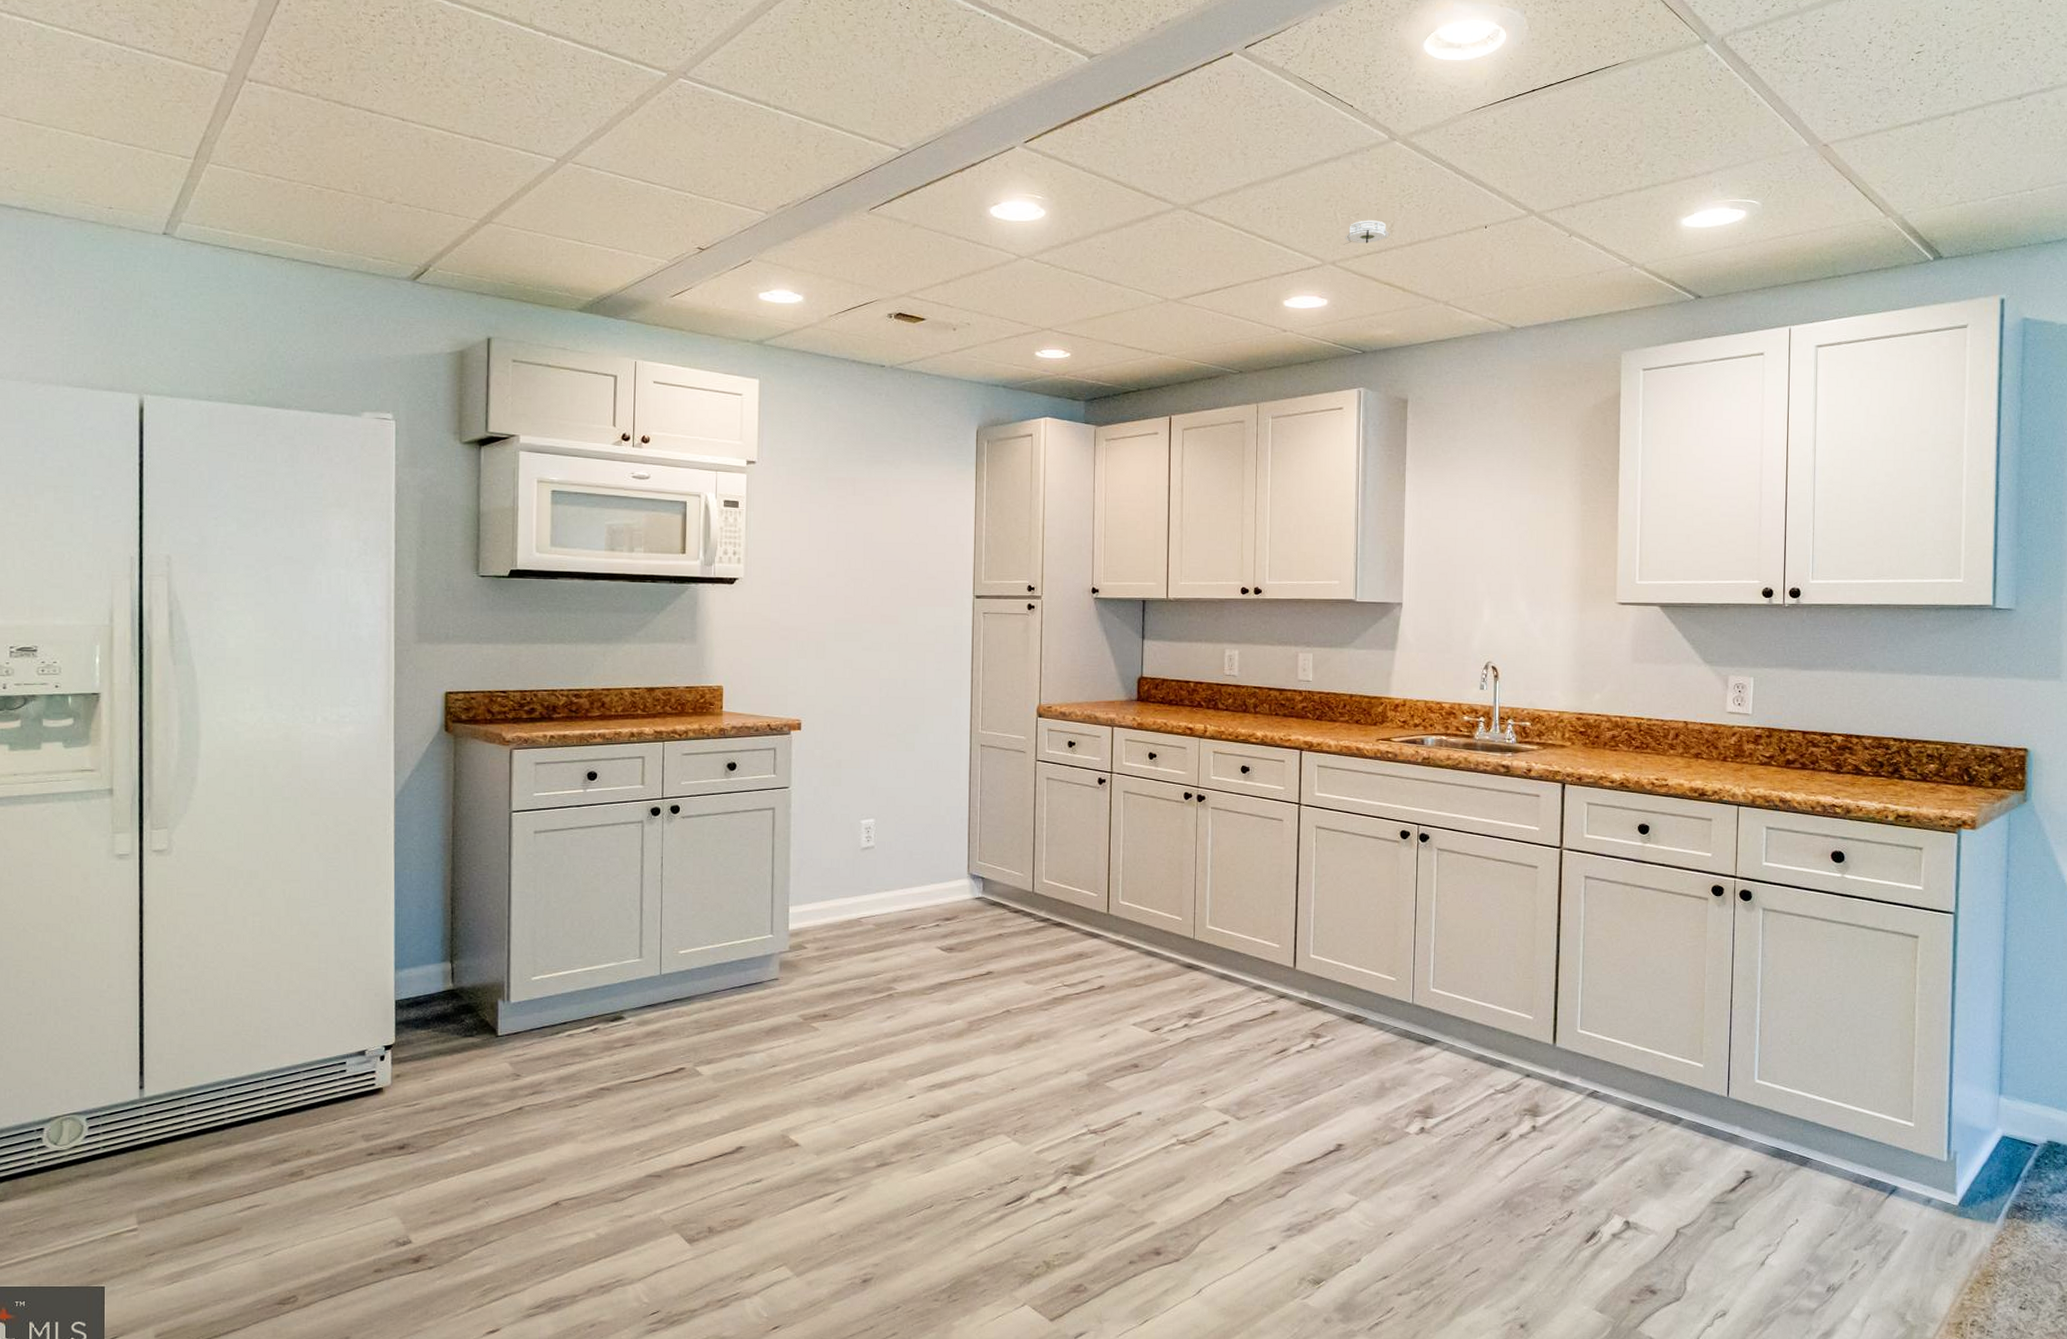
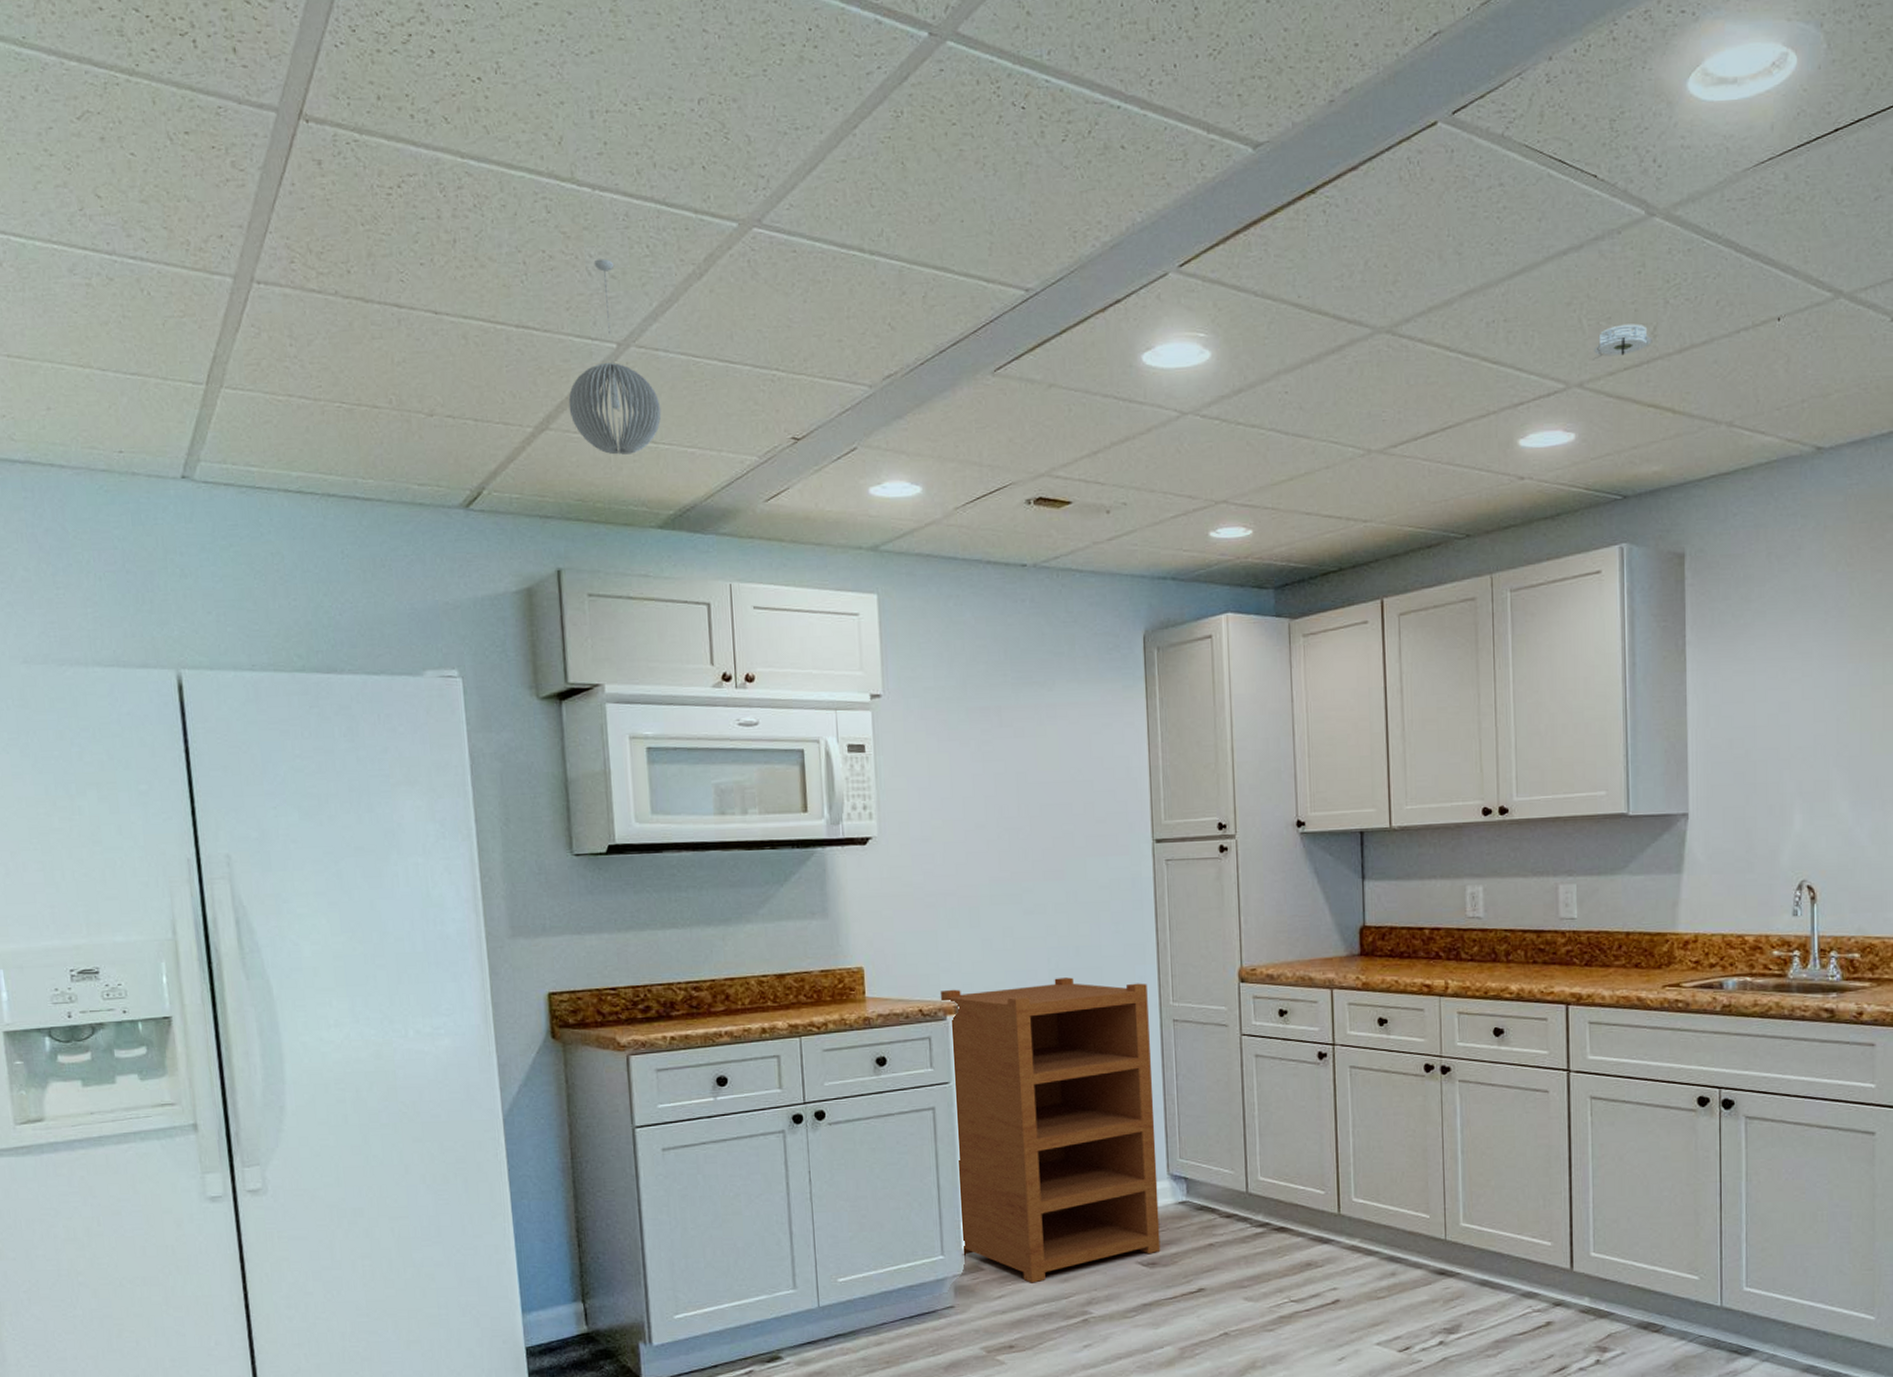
pendant light: none [510,90,589,249] -> present [568,258,662,455]
cupboard: none [786,705,961,961] -> present [940,977,1161,1283]

